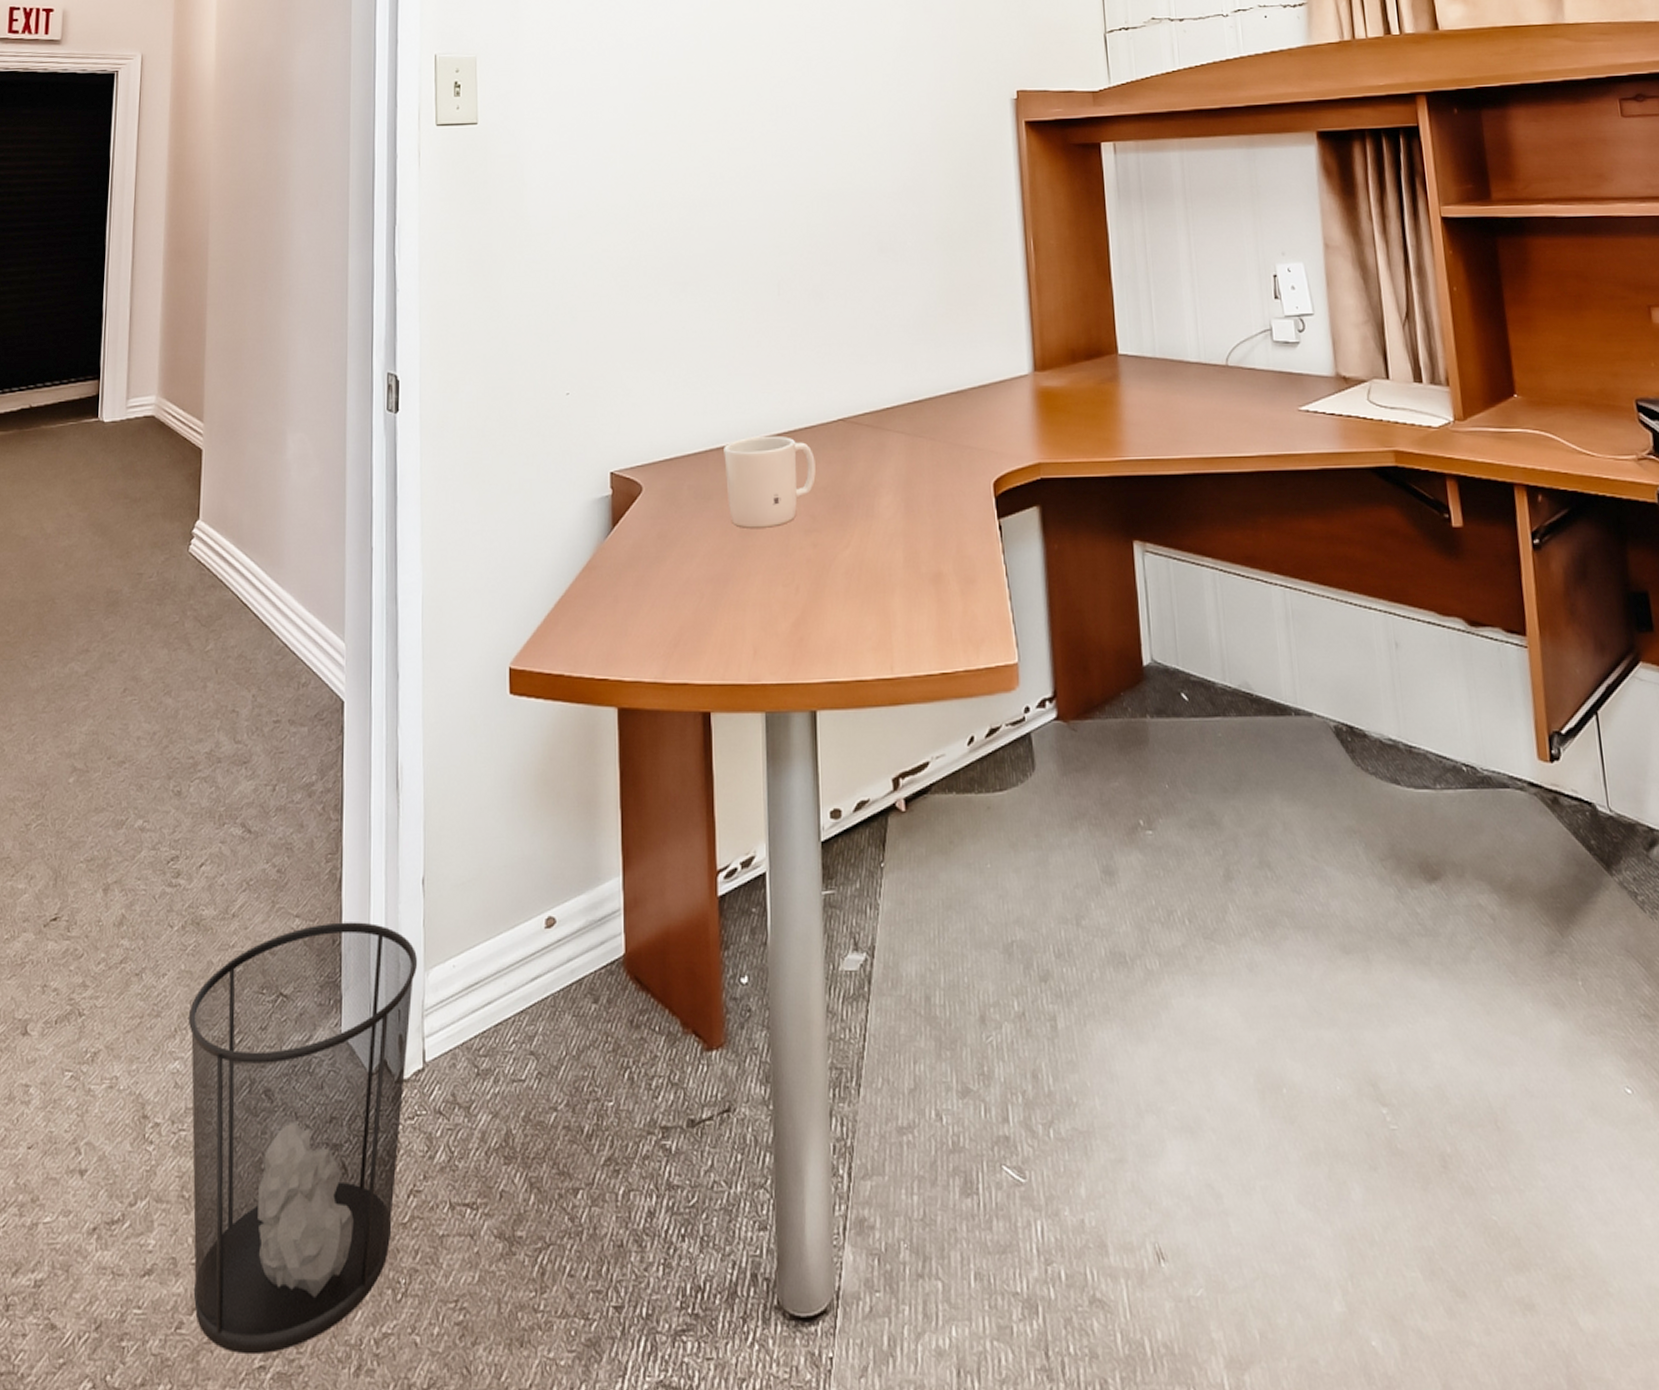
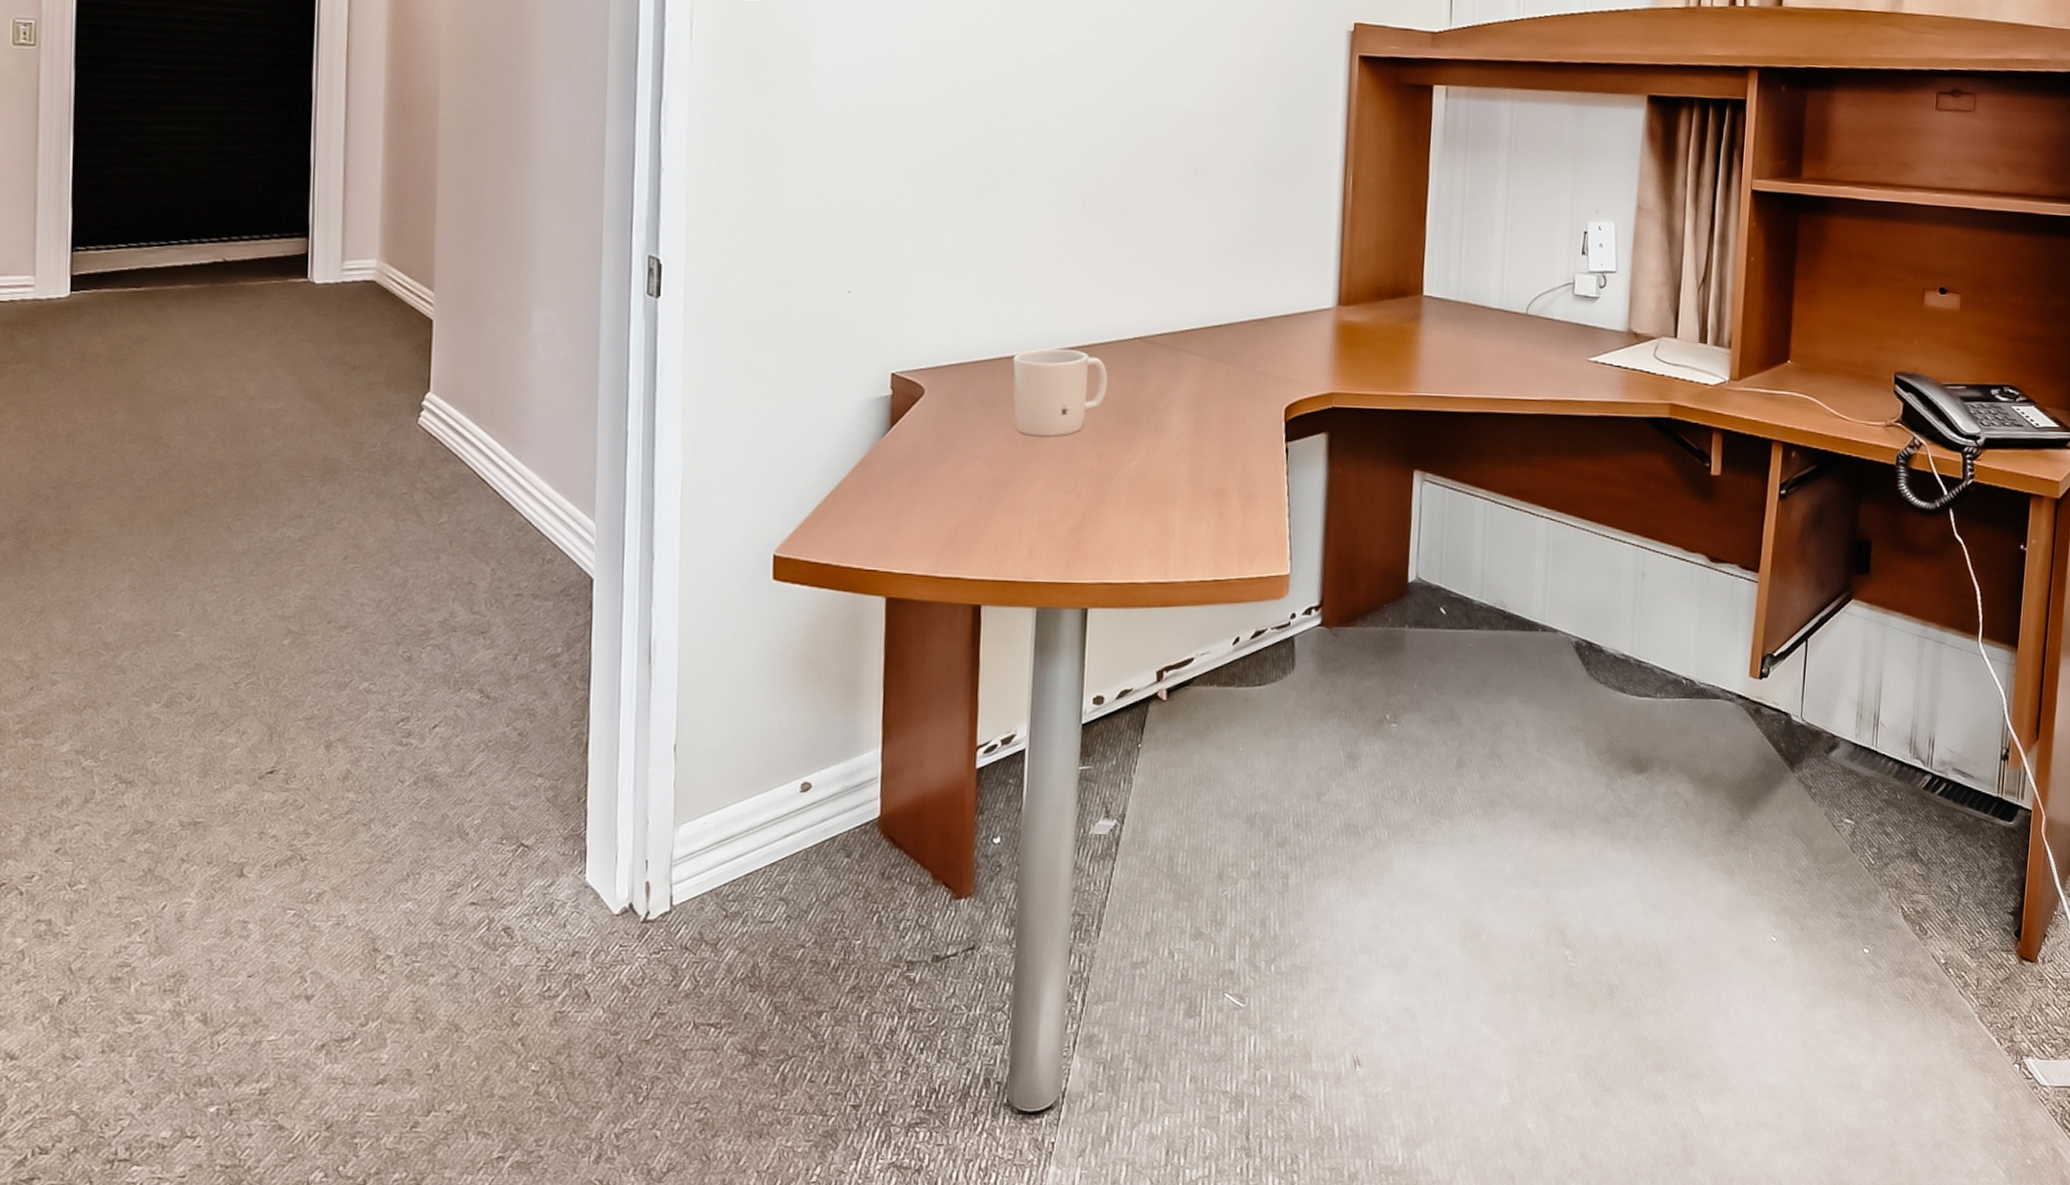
waste bin: present [188,922,417,1355] -> none [421,782,666,1148]

